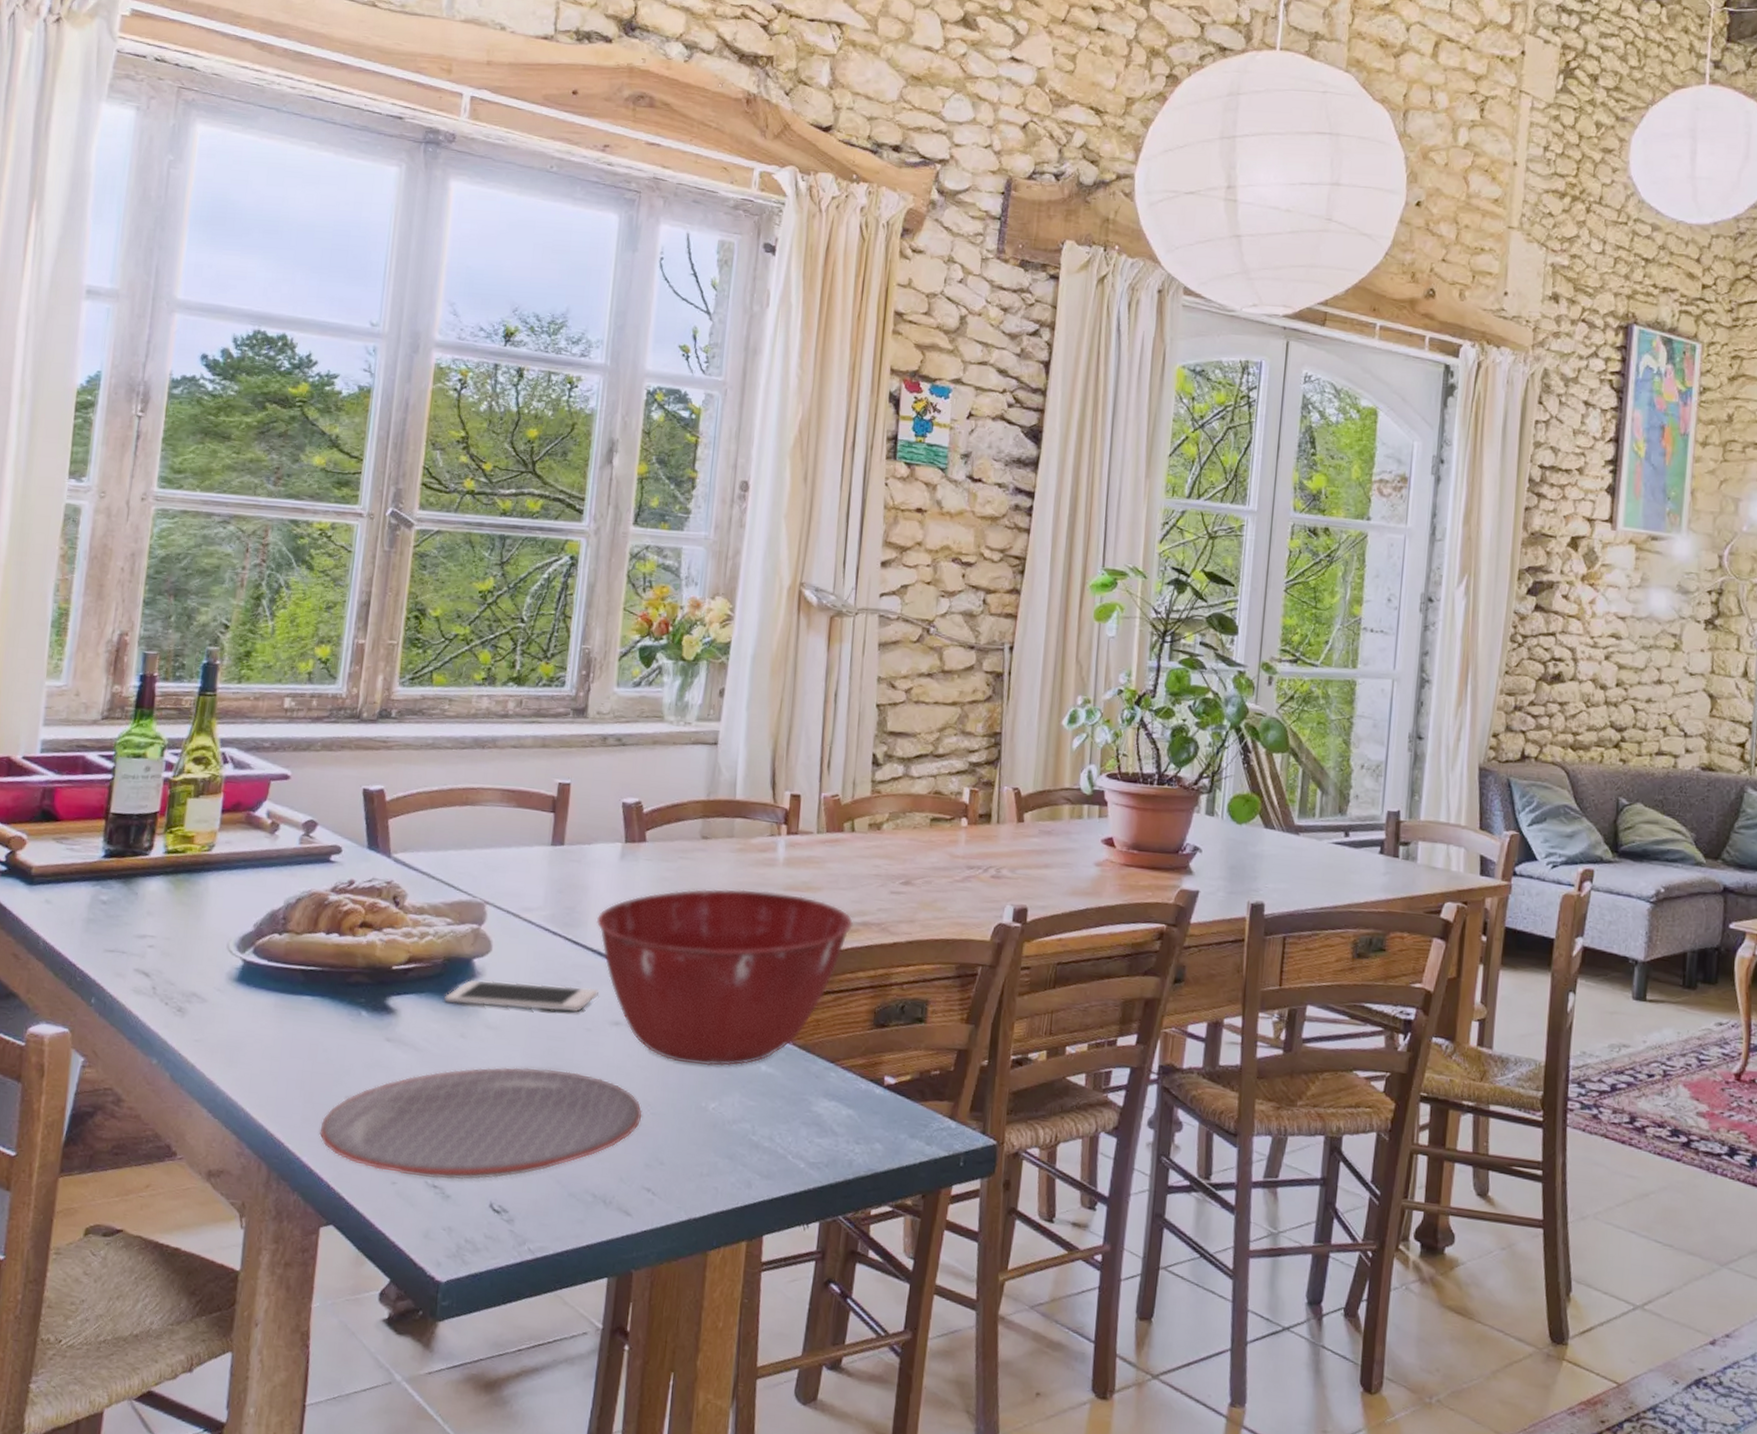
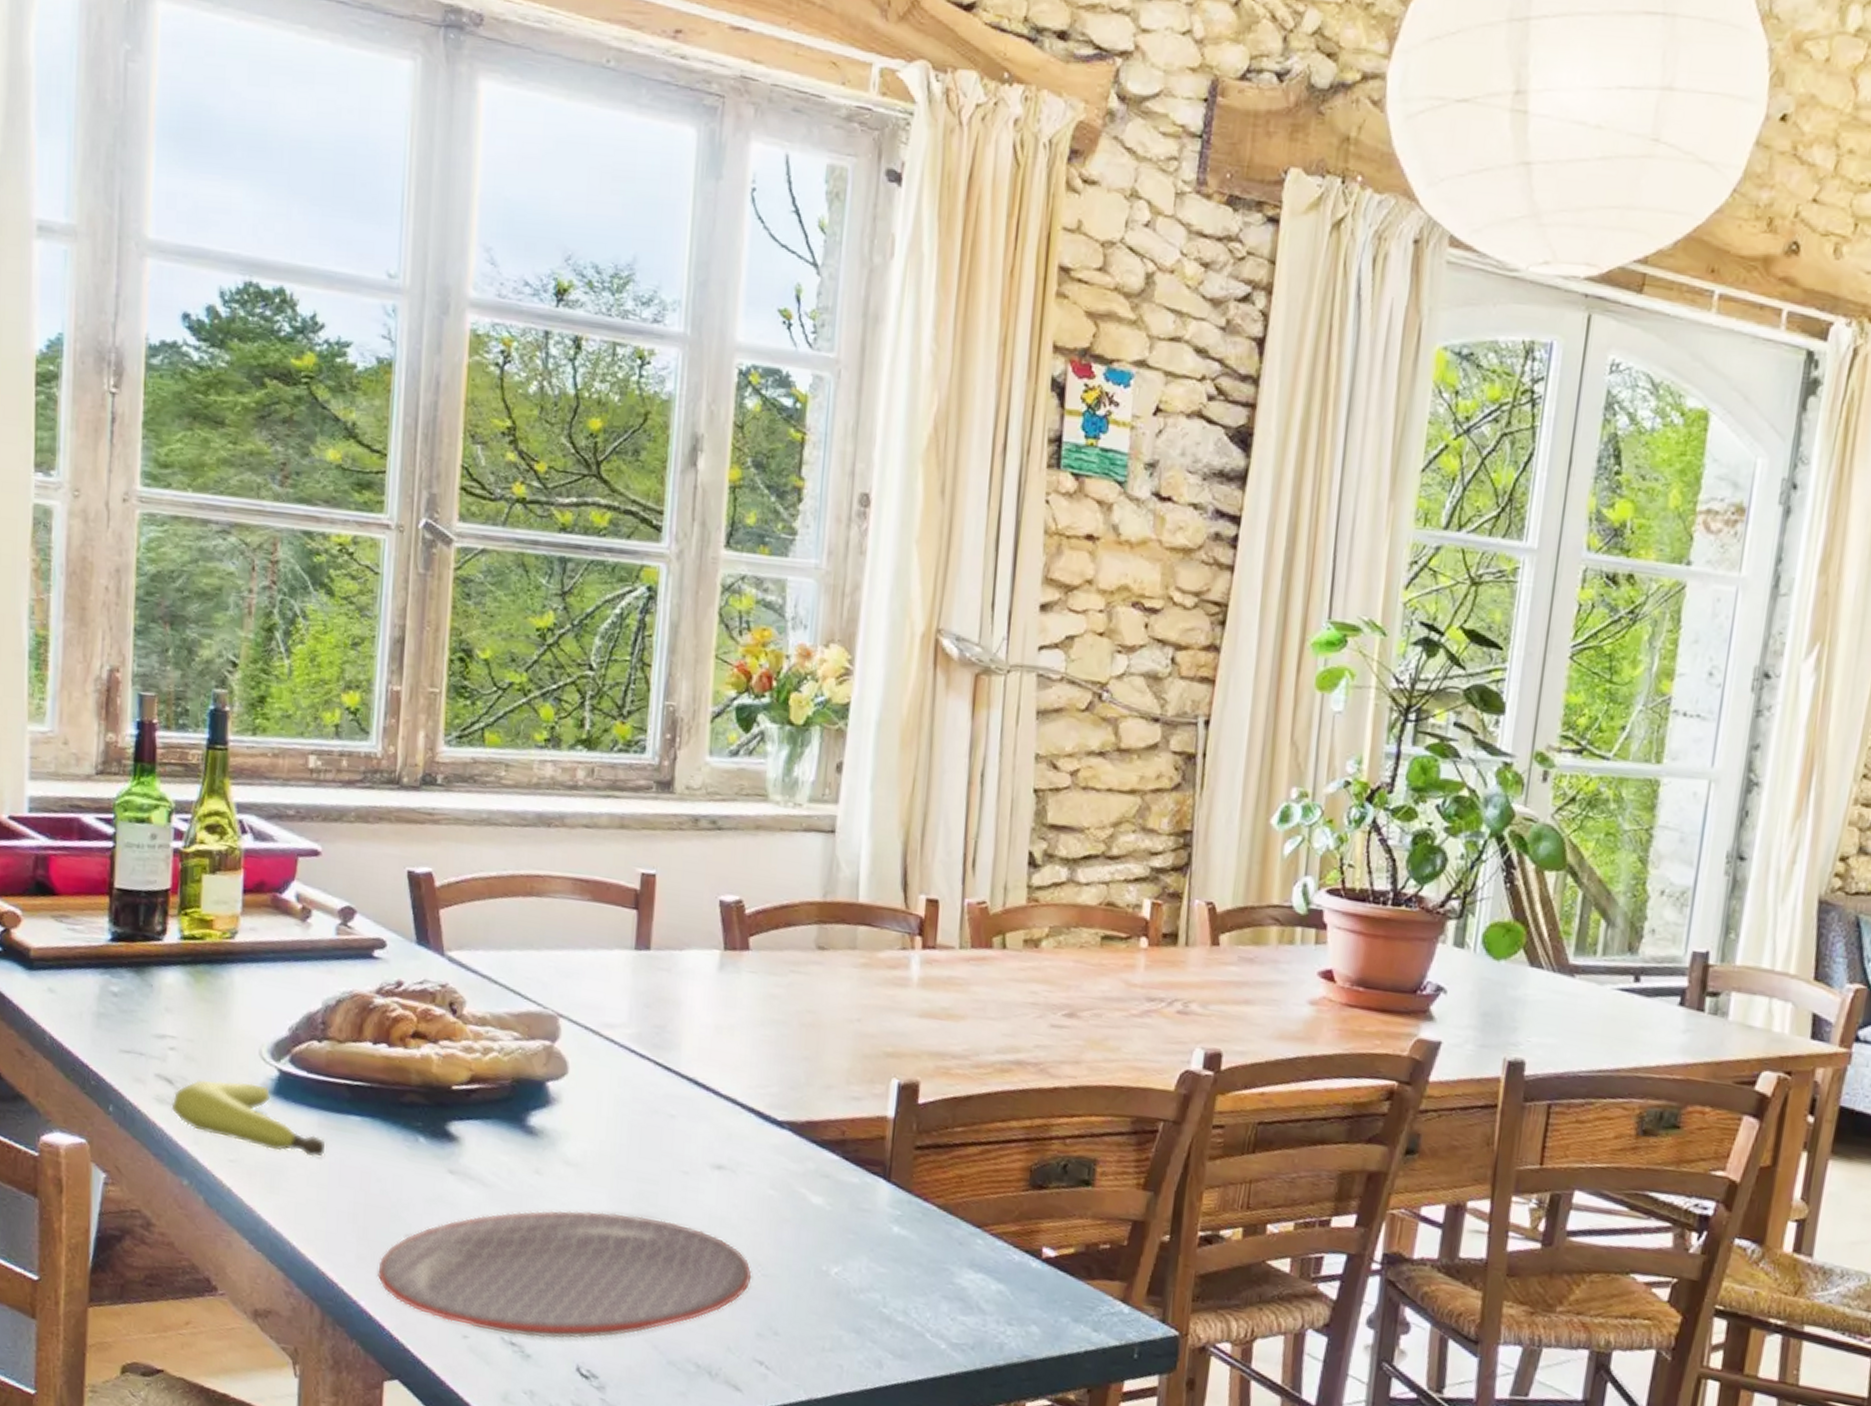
banana: none [146,971,280,1034] -> present [171,1079,325,1157]
cell phone: present [444,979,599,1013] -> none [515,1106,697,1152]
mixing bowl: present [596,889,853,1067] -> none [691,1011,1004,1225]

